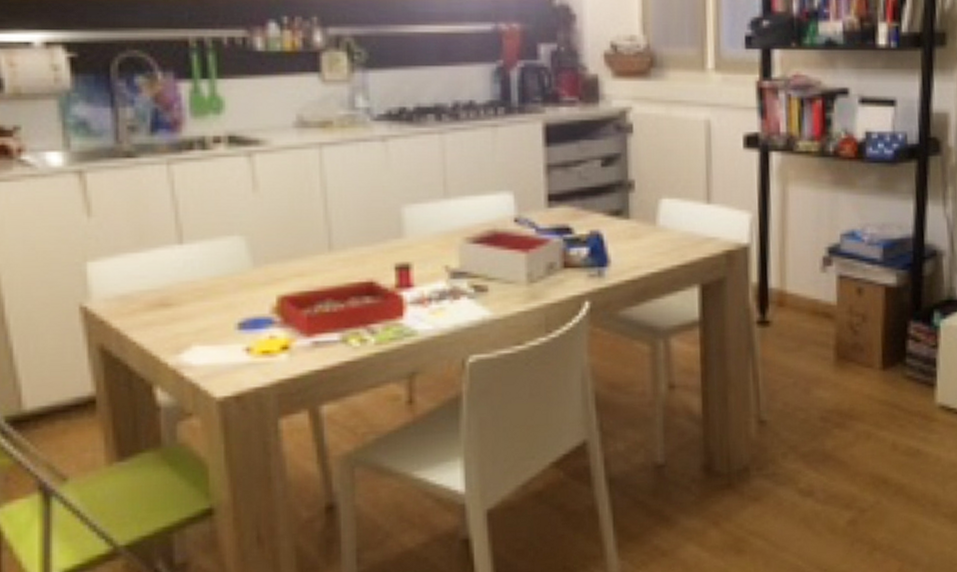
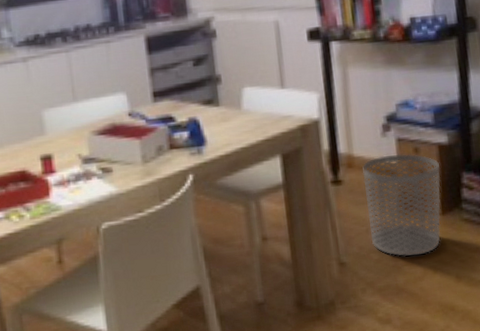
waste bin: none [795,294,886,418] -> present [362,154,441,257]

